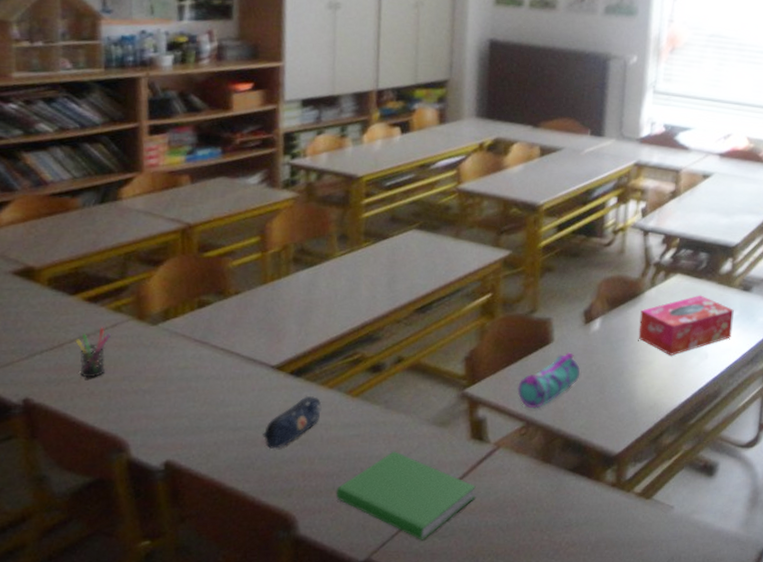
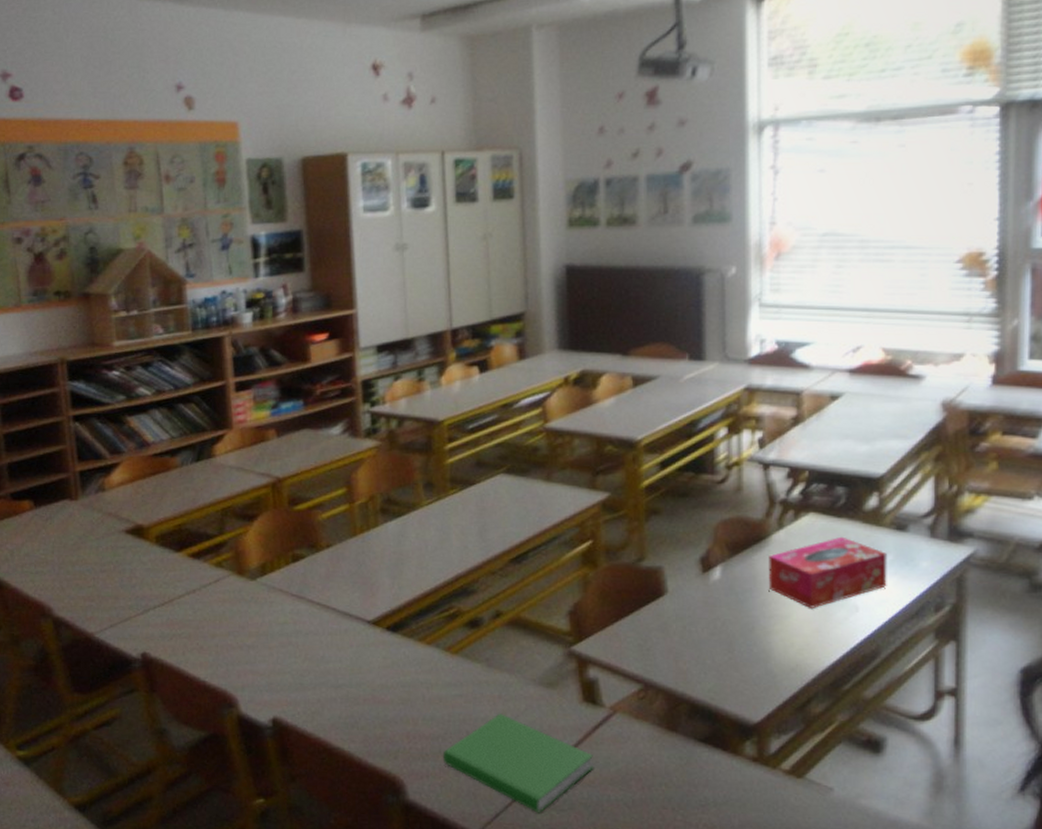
pen holder: present [75,327,111,378] -> none [183,582,214,633]
pencil case: present [262,396,322,449] -> none [364,653,421,708]
pencil case: present [517,352,581,409] -> none [631,605,703,670]

